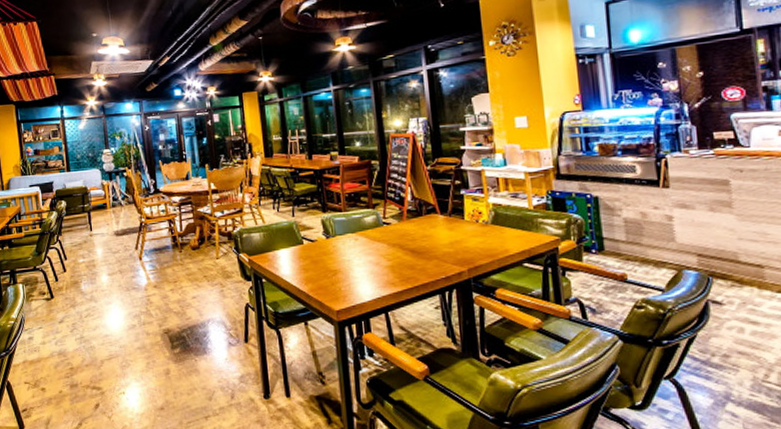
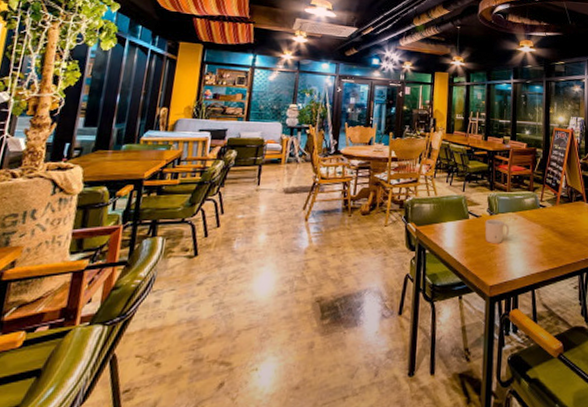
mug: none [322,242,351,268] -> present [484,218,509,245]

